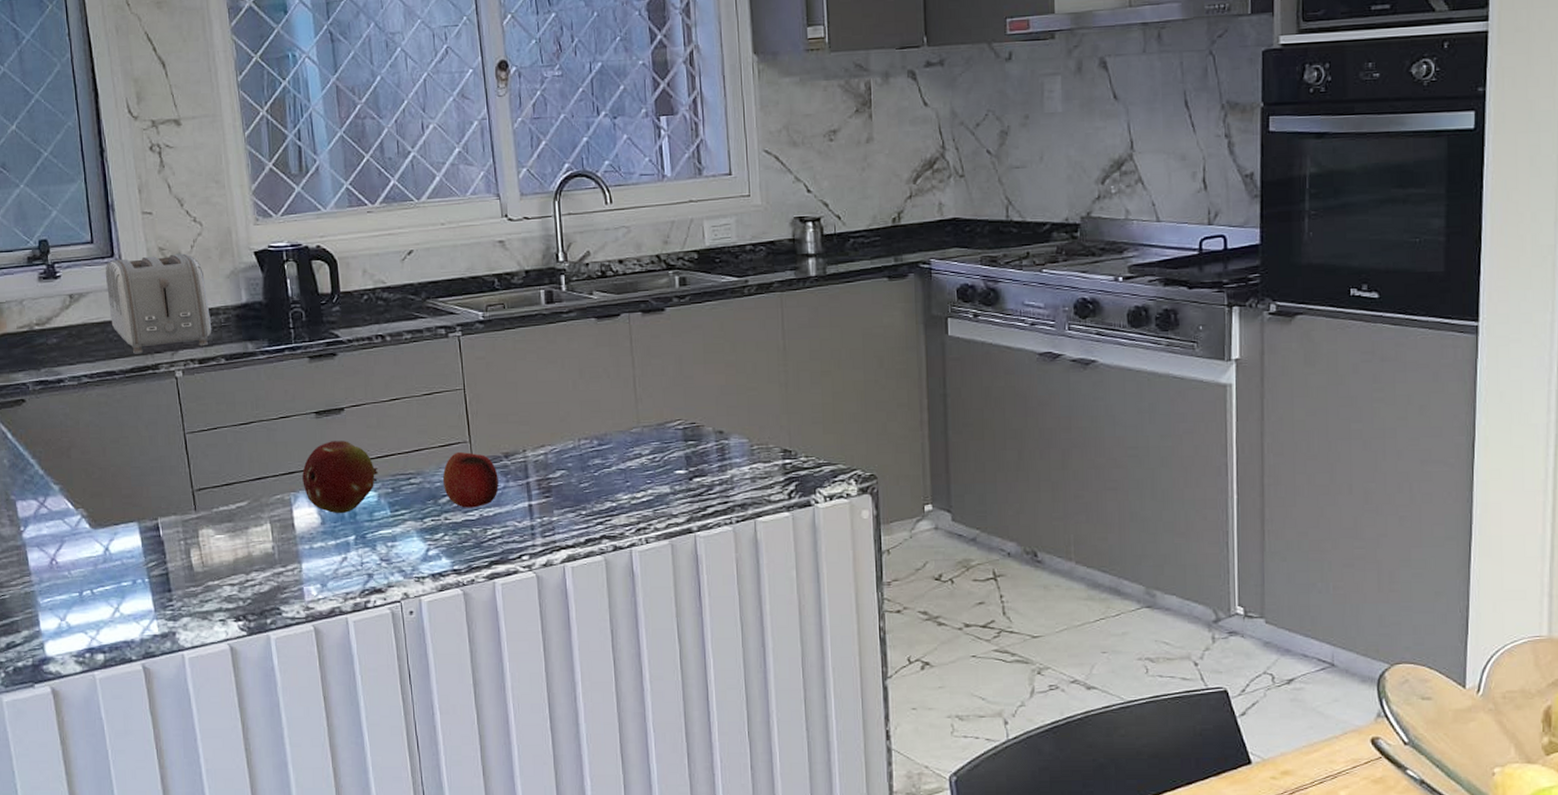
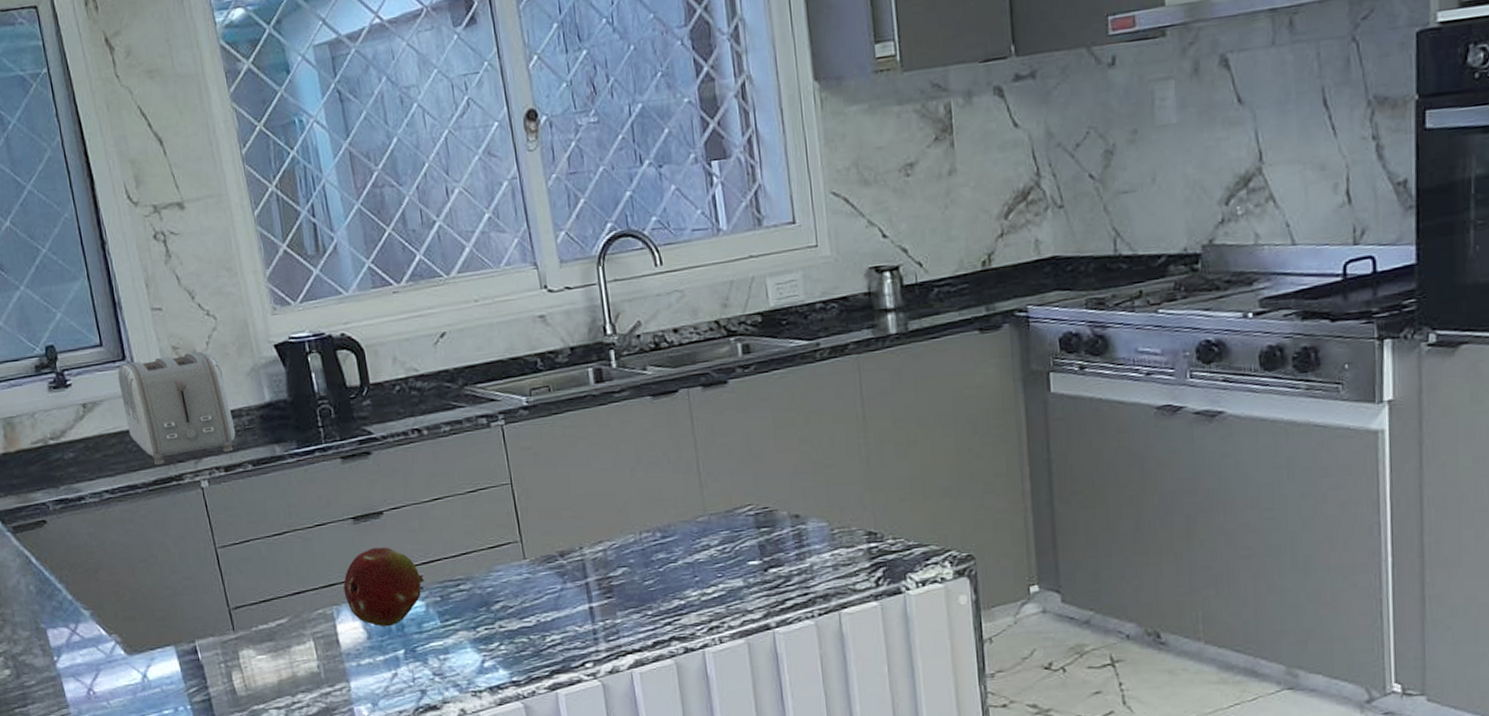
fruit: present [442,452,499,508] -> none [494,553,556,614]

